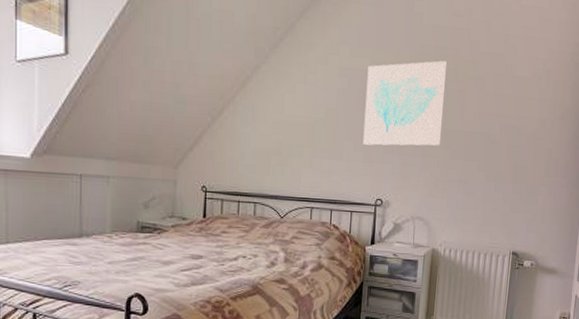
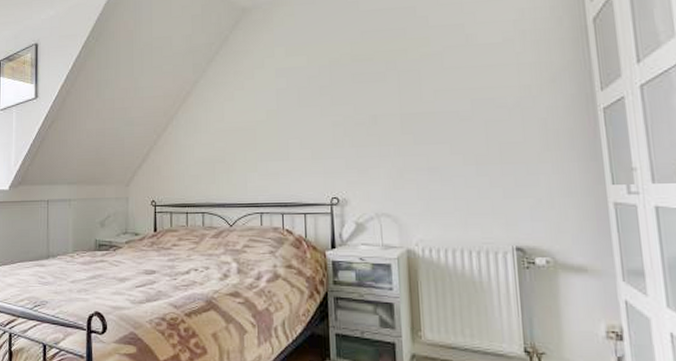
wall art: present [363,61,447,146] -> none [306,43,398,142]

